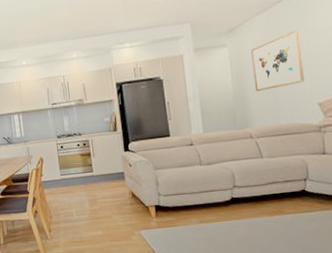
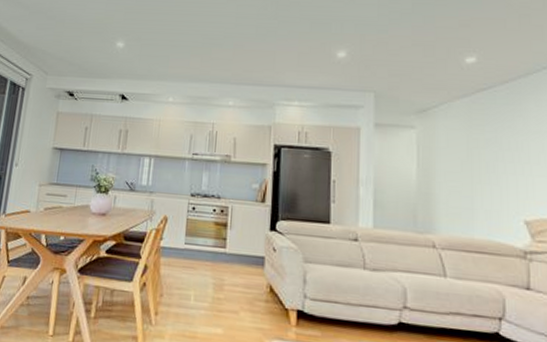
wall art: present [251,29,305,92] -> none [445,125,509,192]

